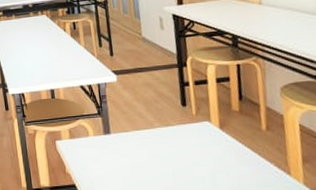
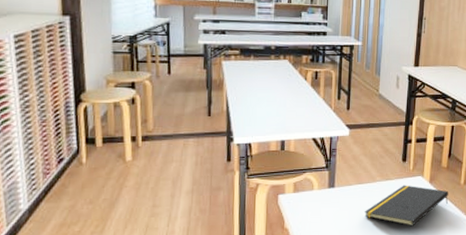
notepad: none [147,131,249,177] -> present [364,185,449,227]

